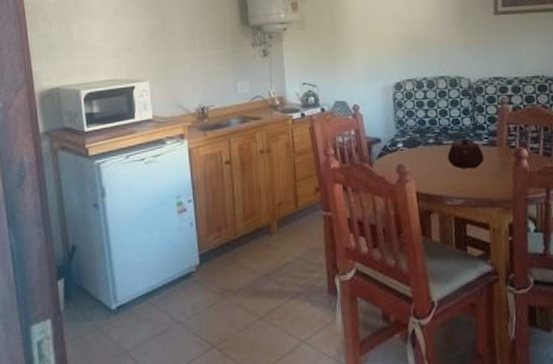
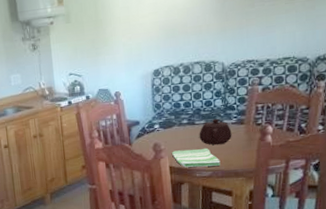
dish towel: none [418,171,474,194] -> present [172,148,221,168]

